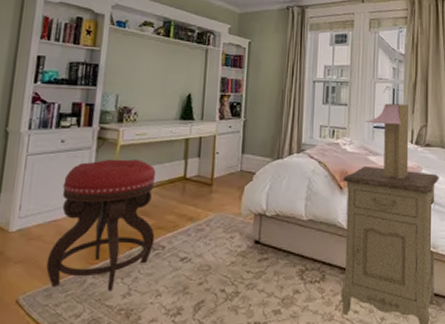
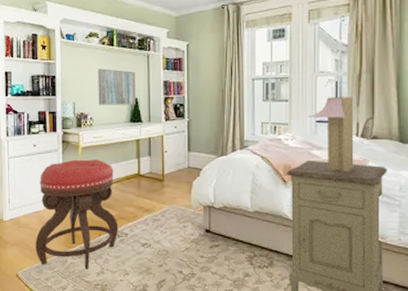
wall art: none [145,60,191,101] -> present [98,68,137,105]

